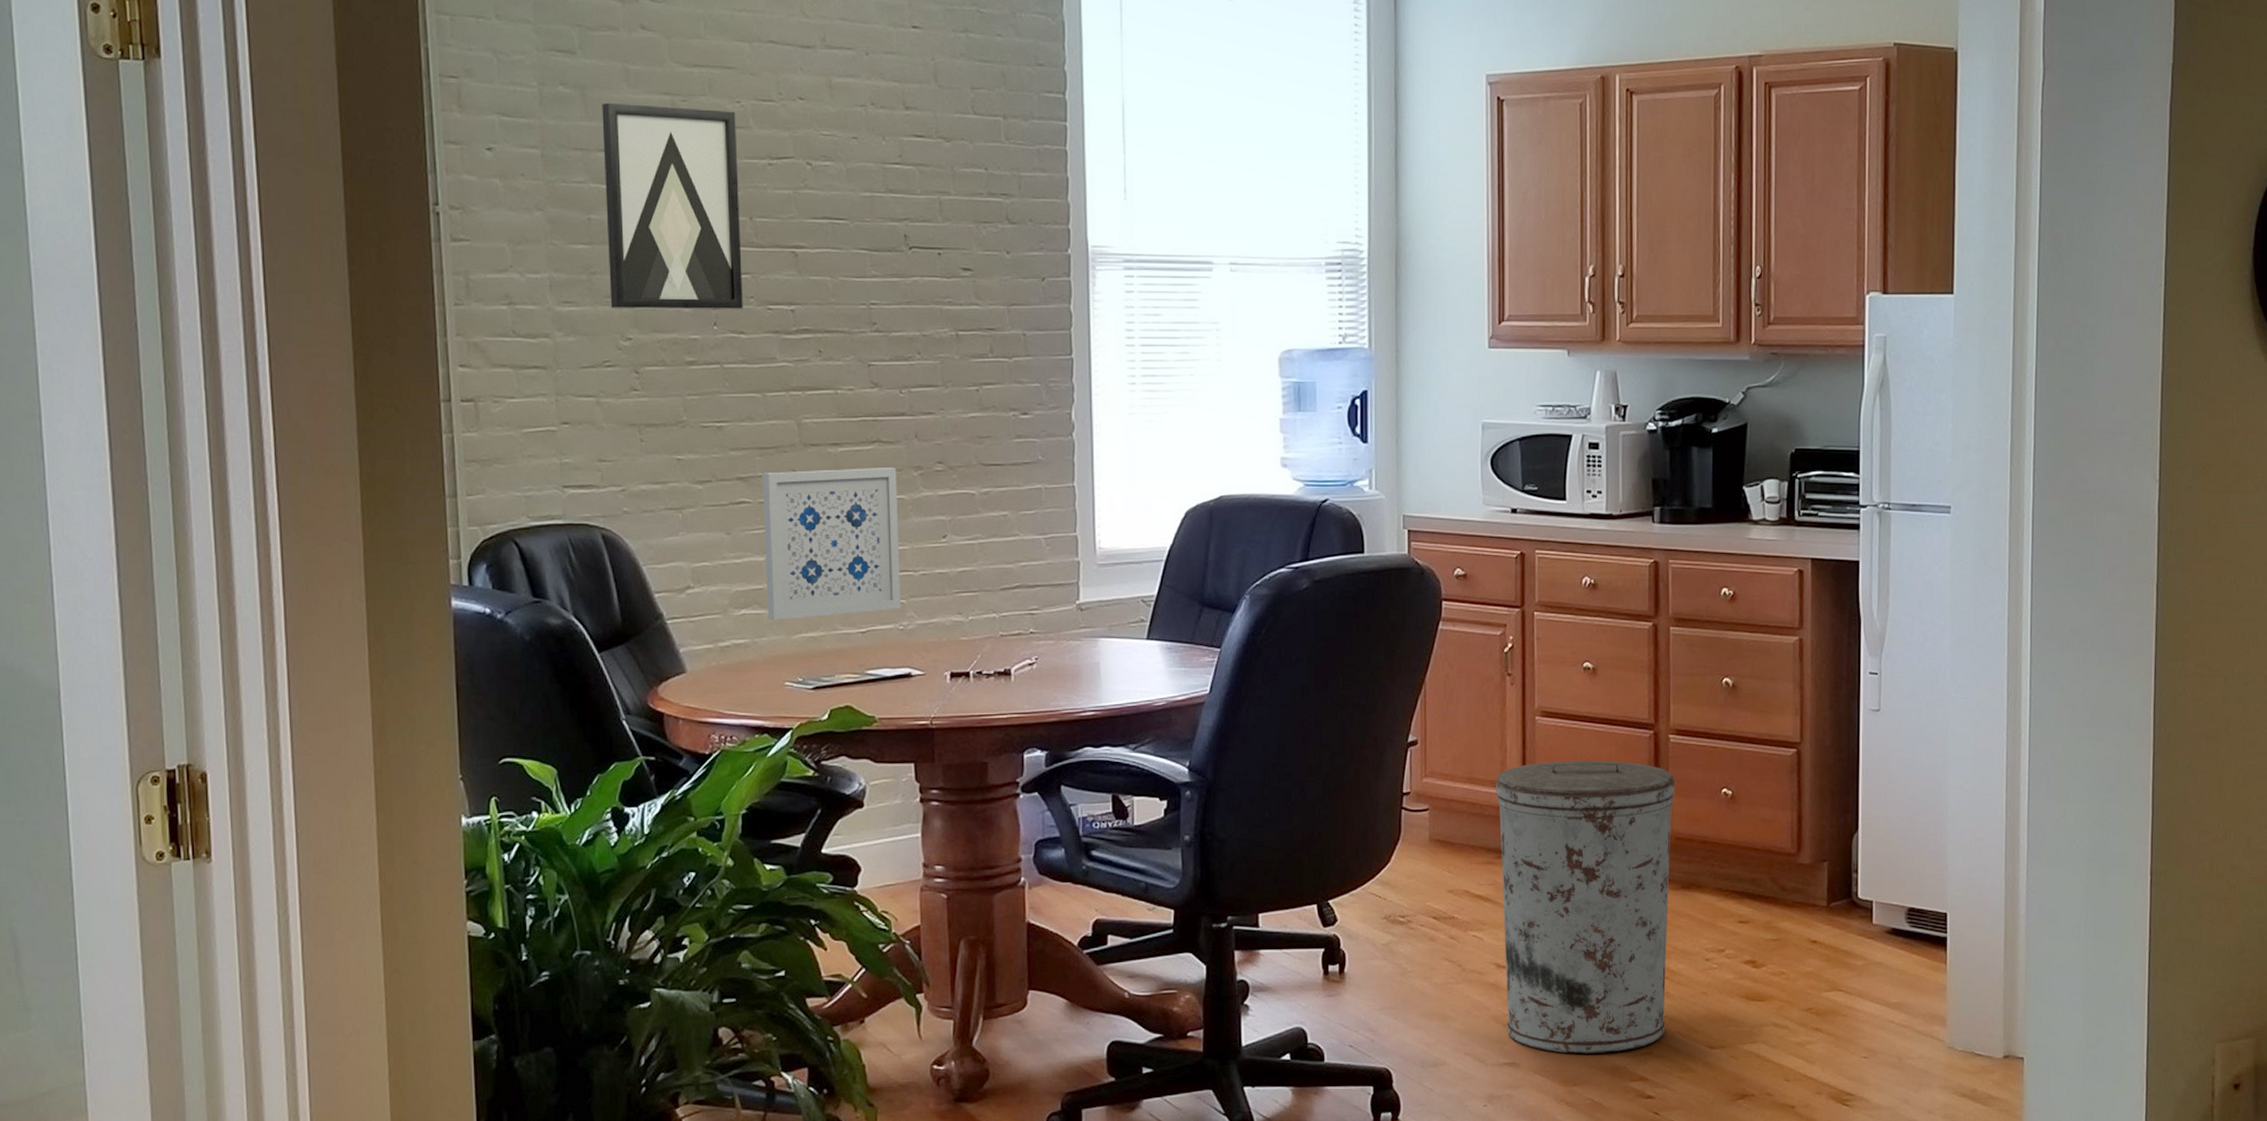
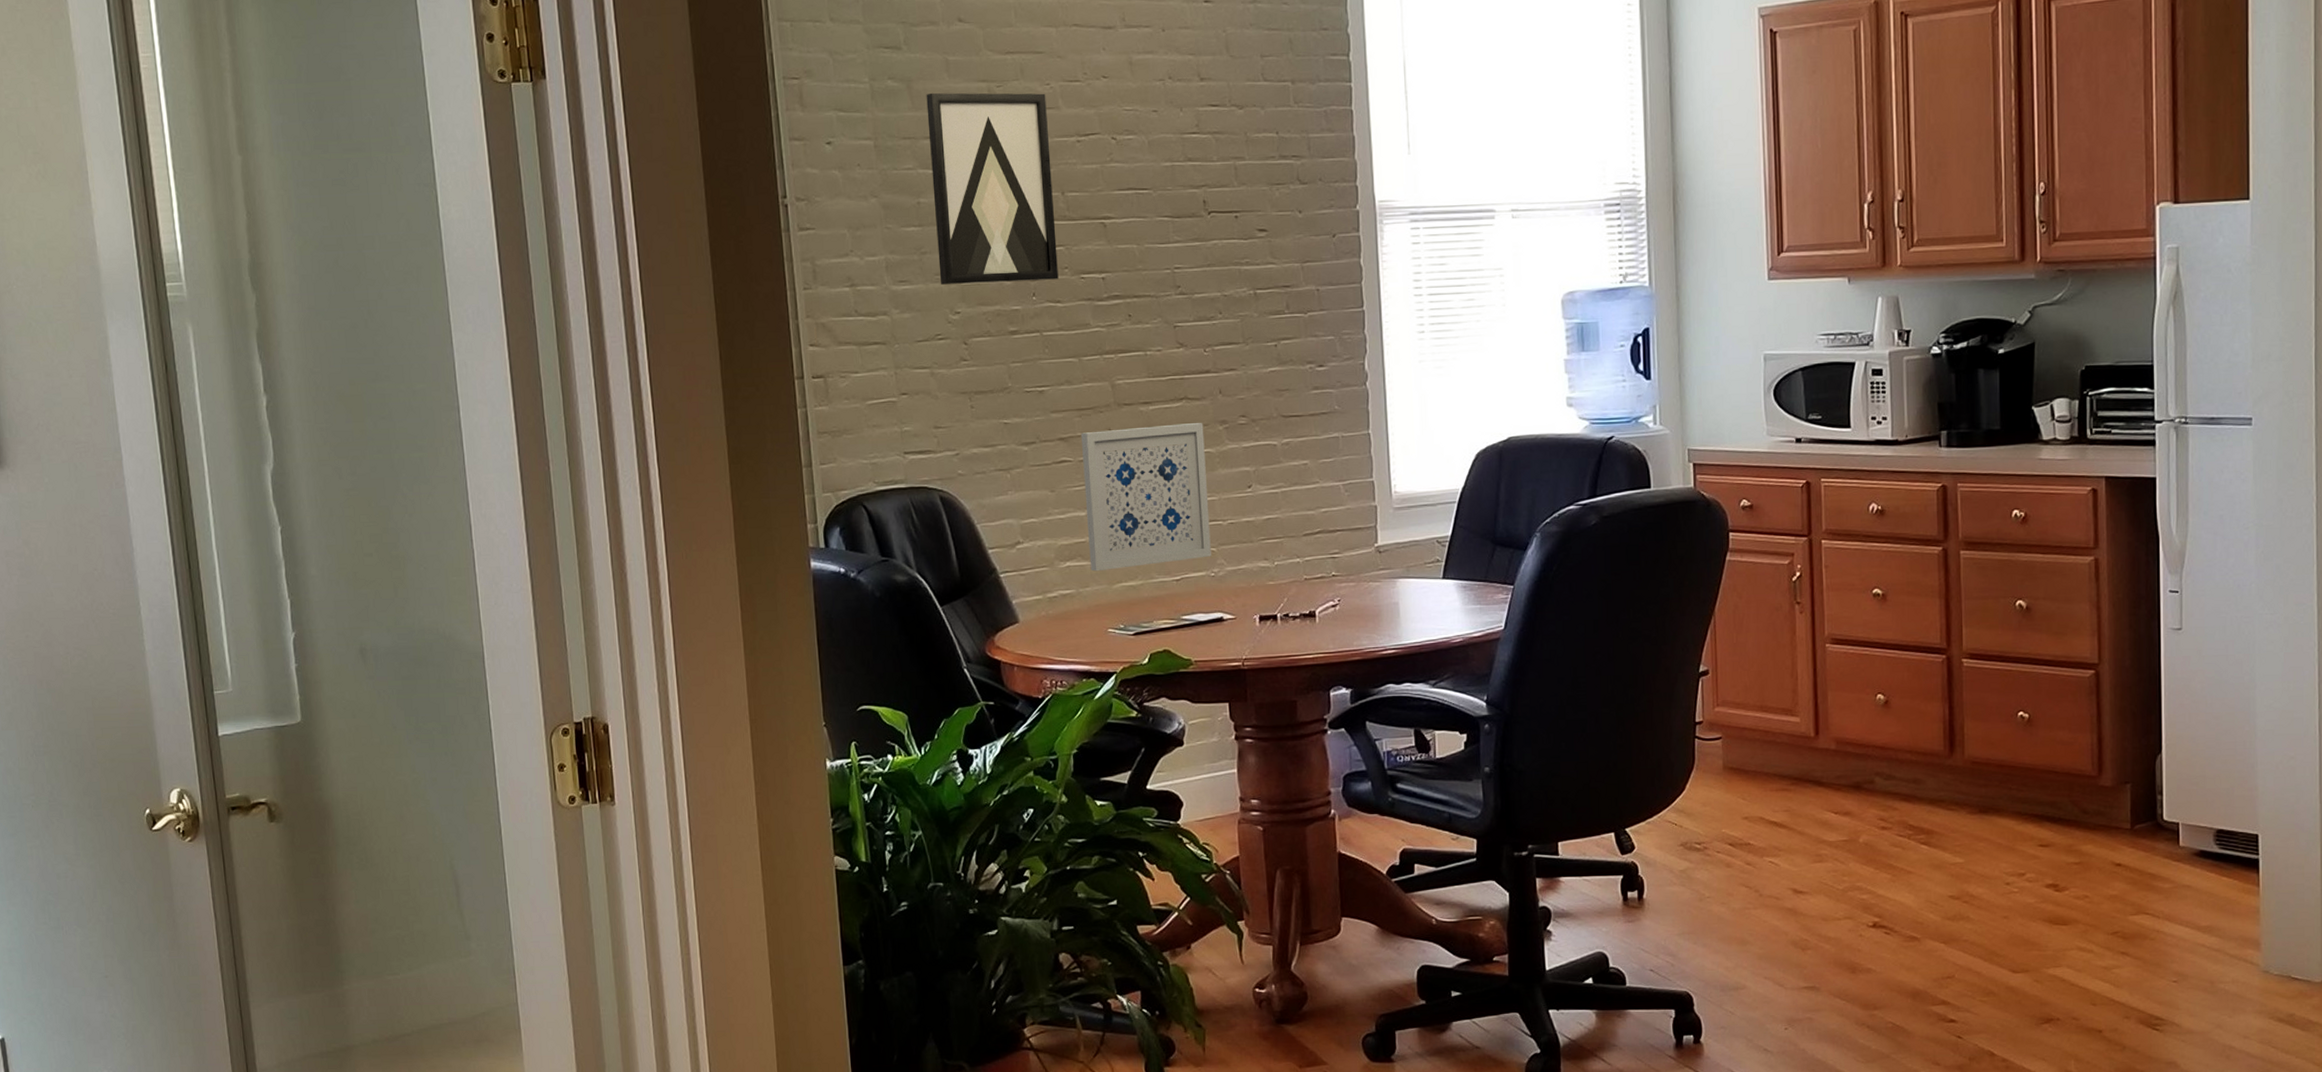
trash can: present [1496,760,1675,1054] -> none [1788,686,1970,978]

